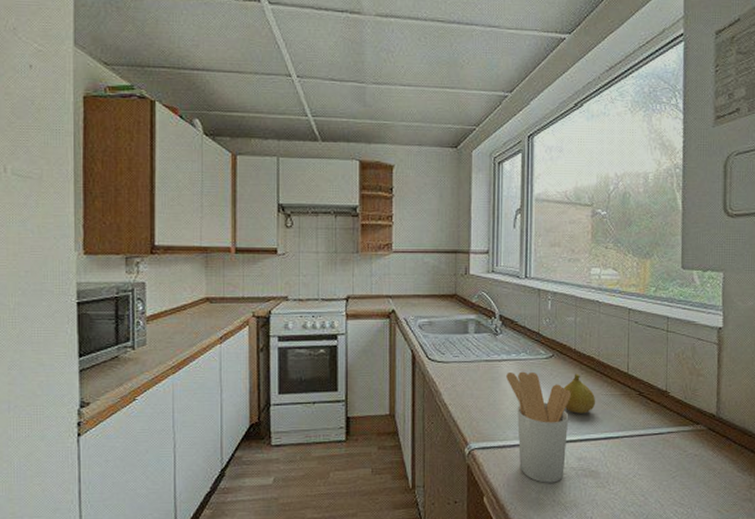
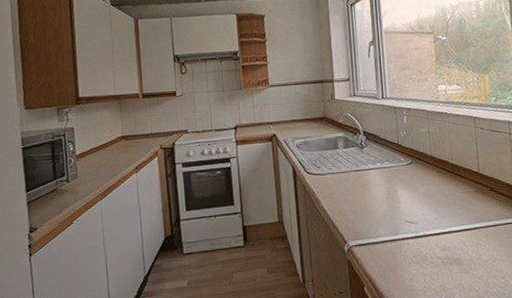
utensil holder: present [506,371,571,483] -> none [374,177,432,272]
fruit: present [563,373,596,414] -> none [424,176,454,210]

